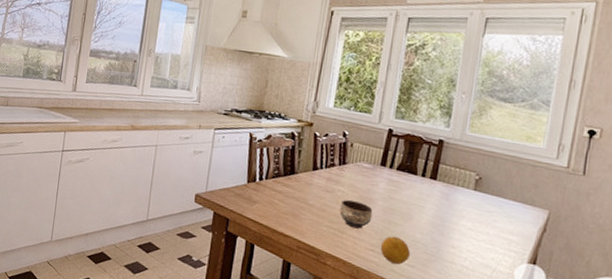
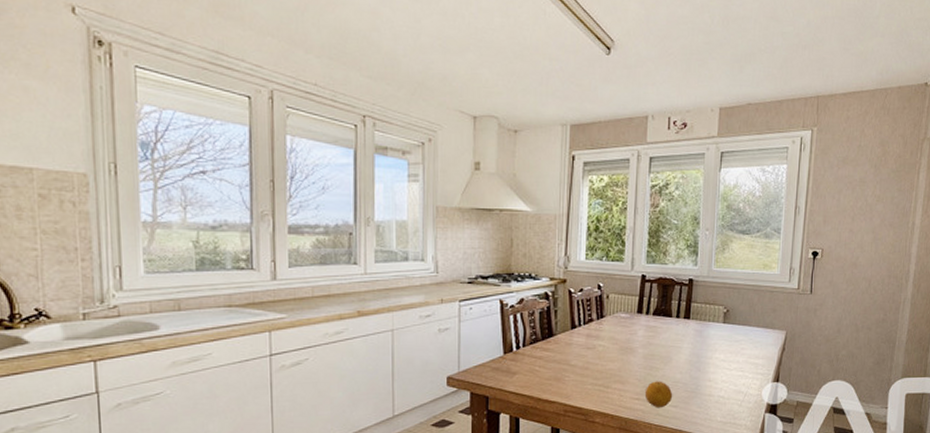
ceramic bowl: present [339,199,373,229] -> none [602,352,634,381]

